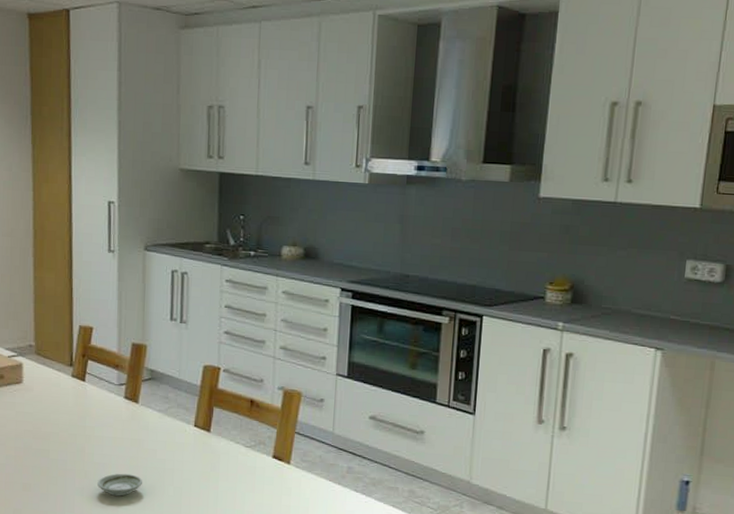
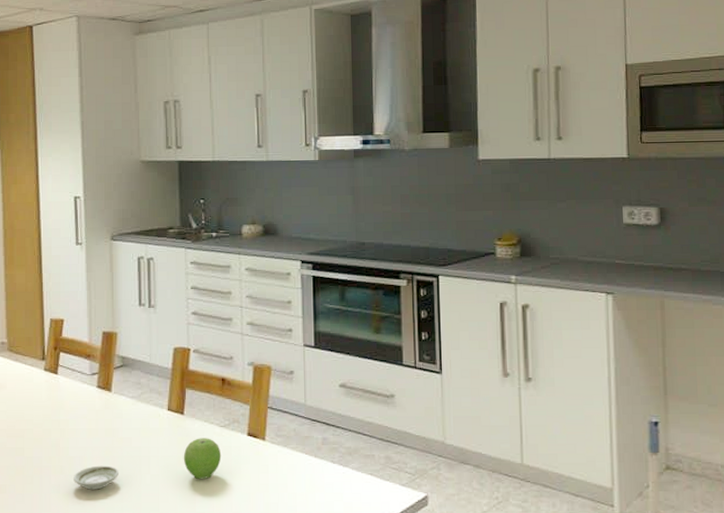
fruit: none [207,456,246,496] -> present [183,438,222,479]

